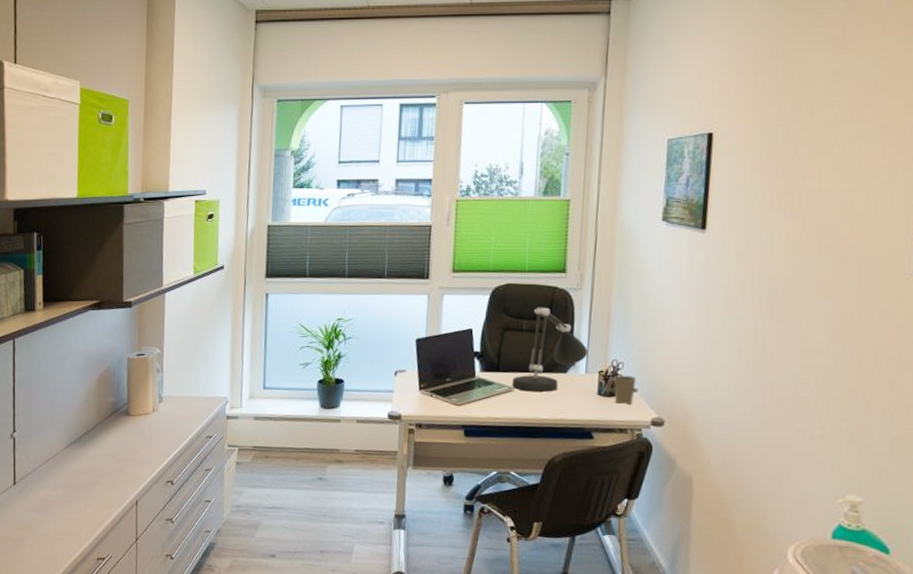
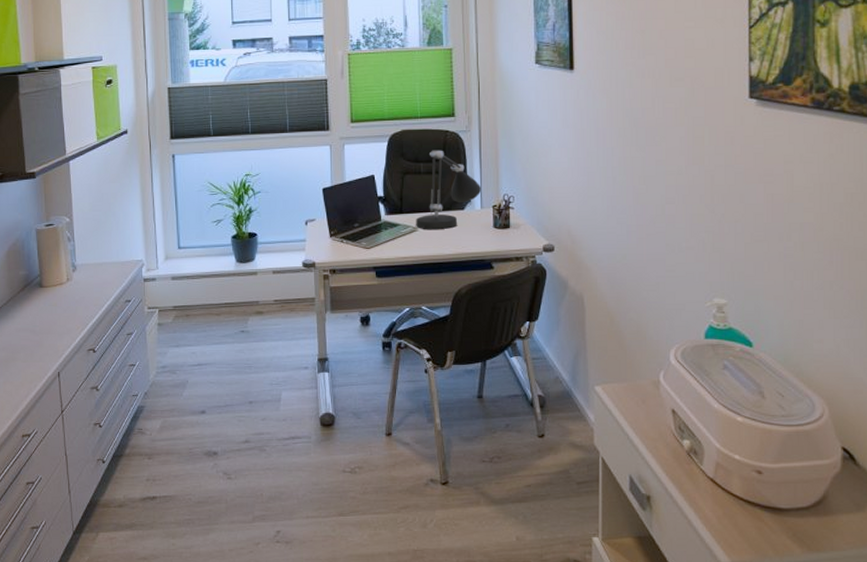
cup: present [614,375,638,404] -> none [507,207,529,234]

